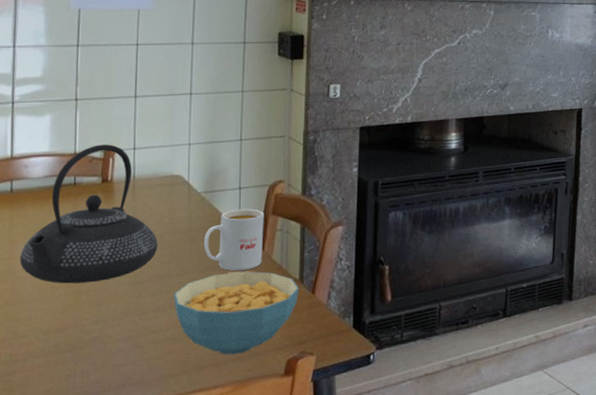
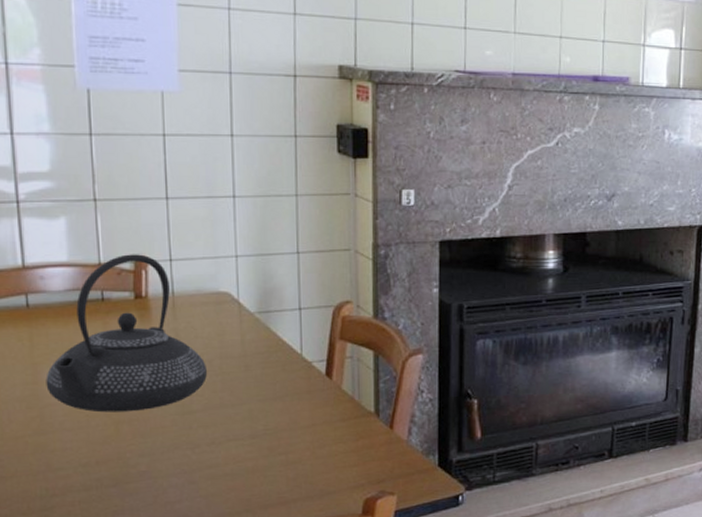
cereal bowl: present [174,271,300,355] -> none [230,402,376,493]
mug: present [204,208,264,271] -> none [261,332,331,402]

